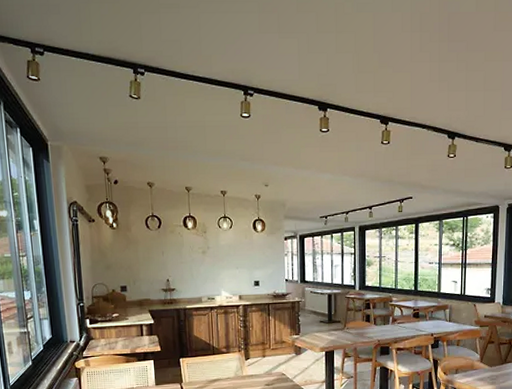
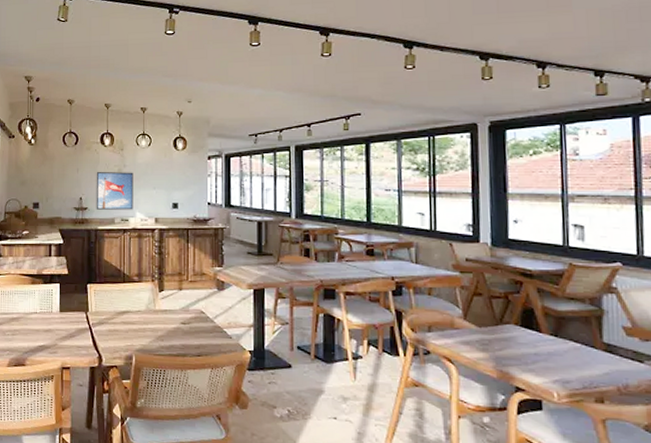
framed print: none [181,253,219,290] -> present [96,172,133,210]

